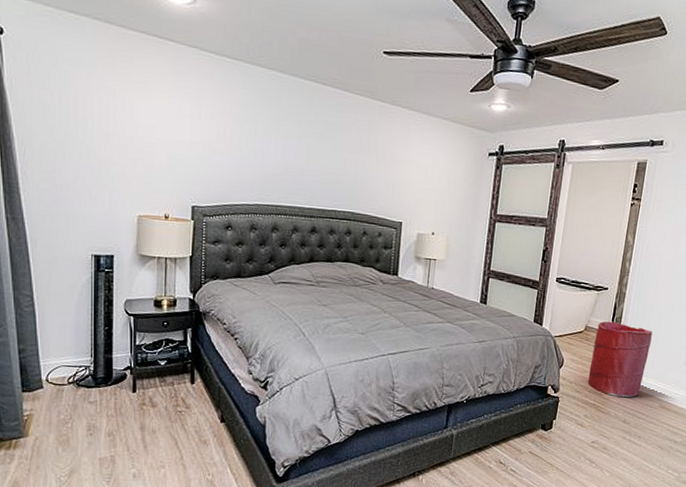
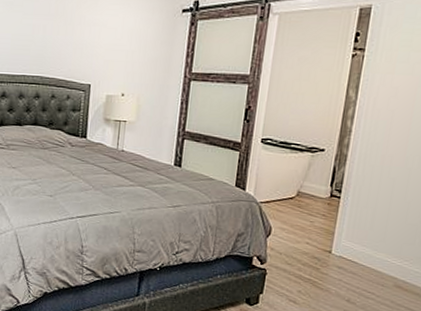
laundry hamper: present [587,321,653,397] -> none [301,187,383,274]

